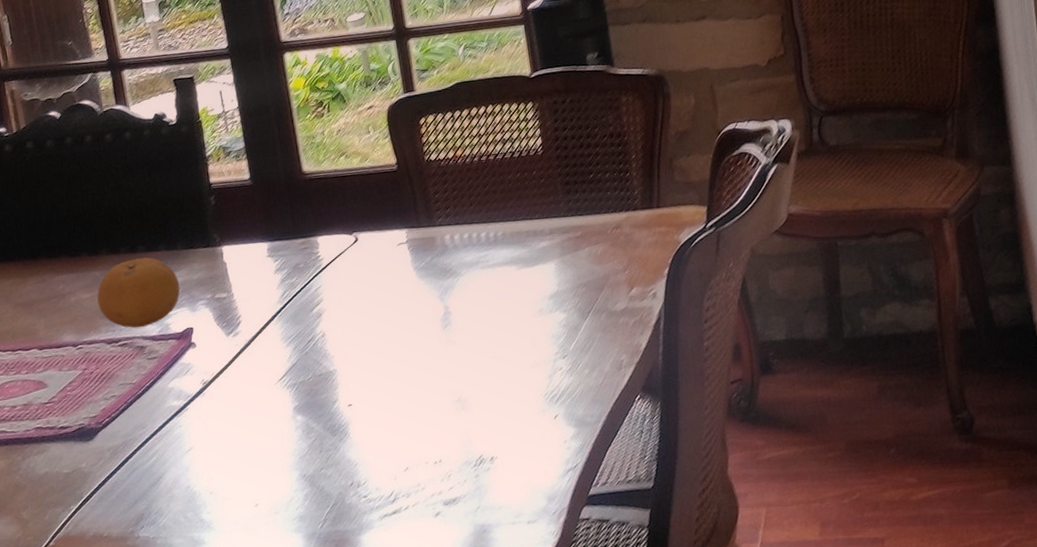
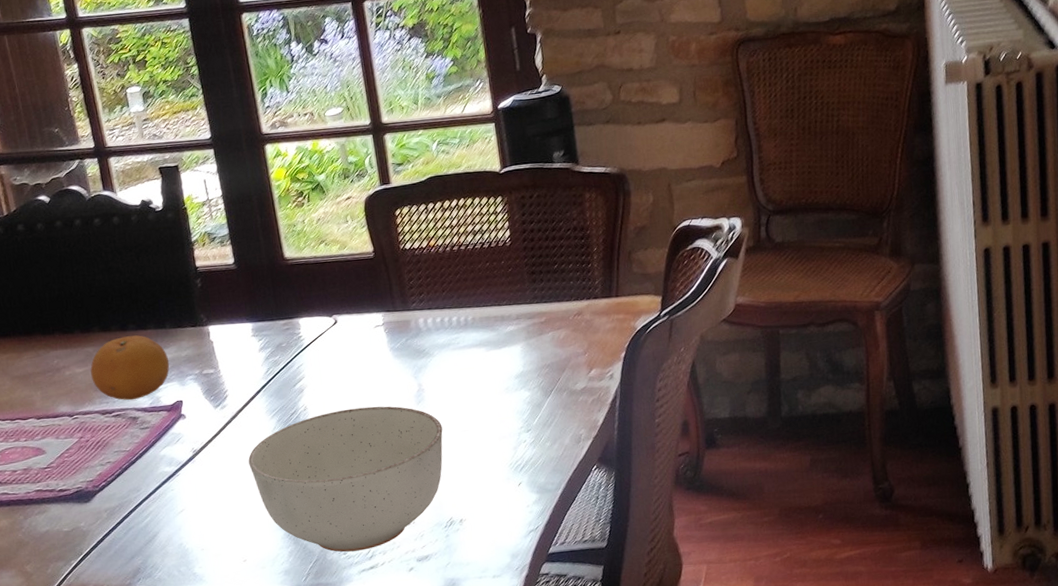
bowl: none [262,331,471,495] -> present [248,406,443,552]

